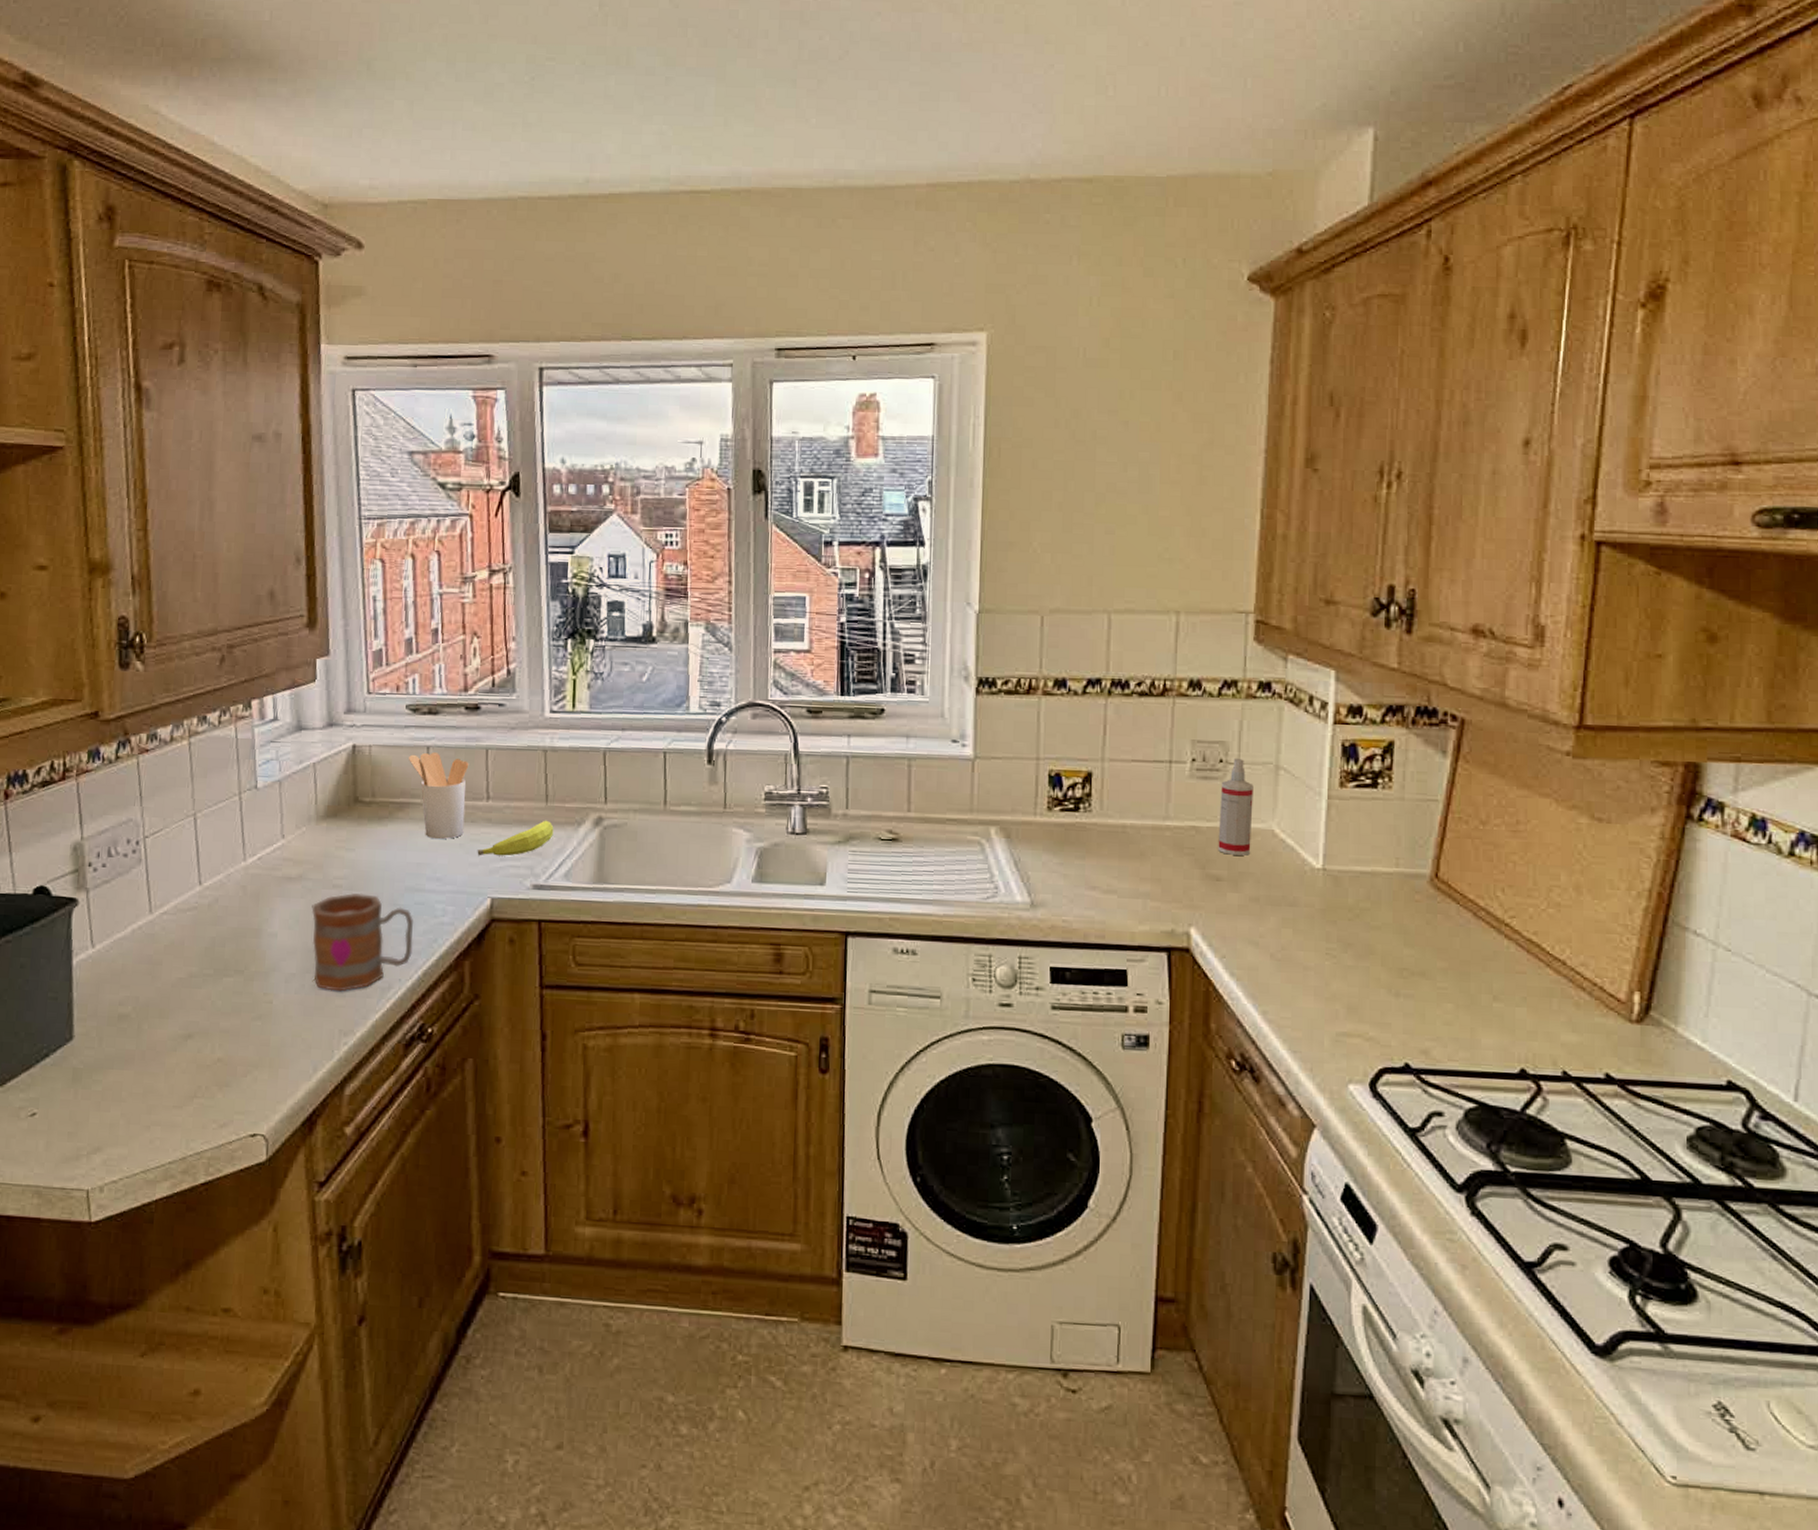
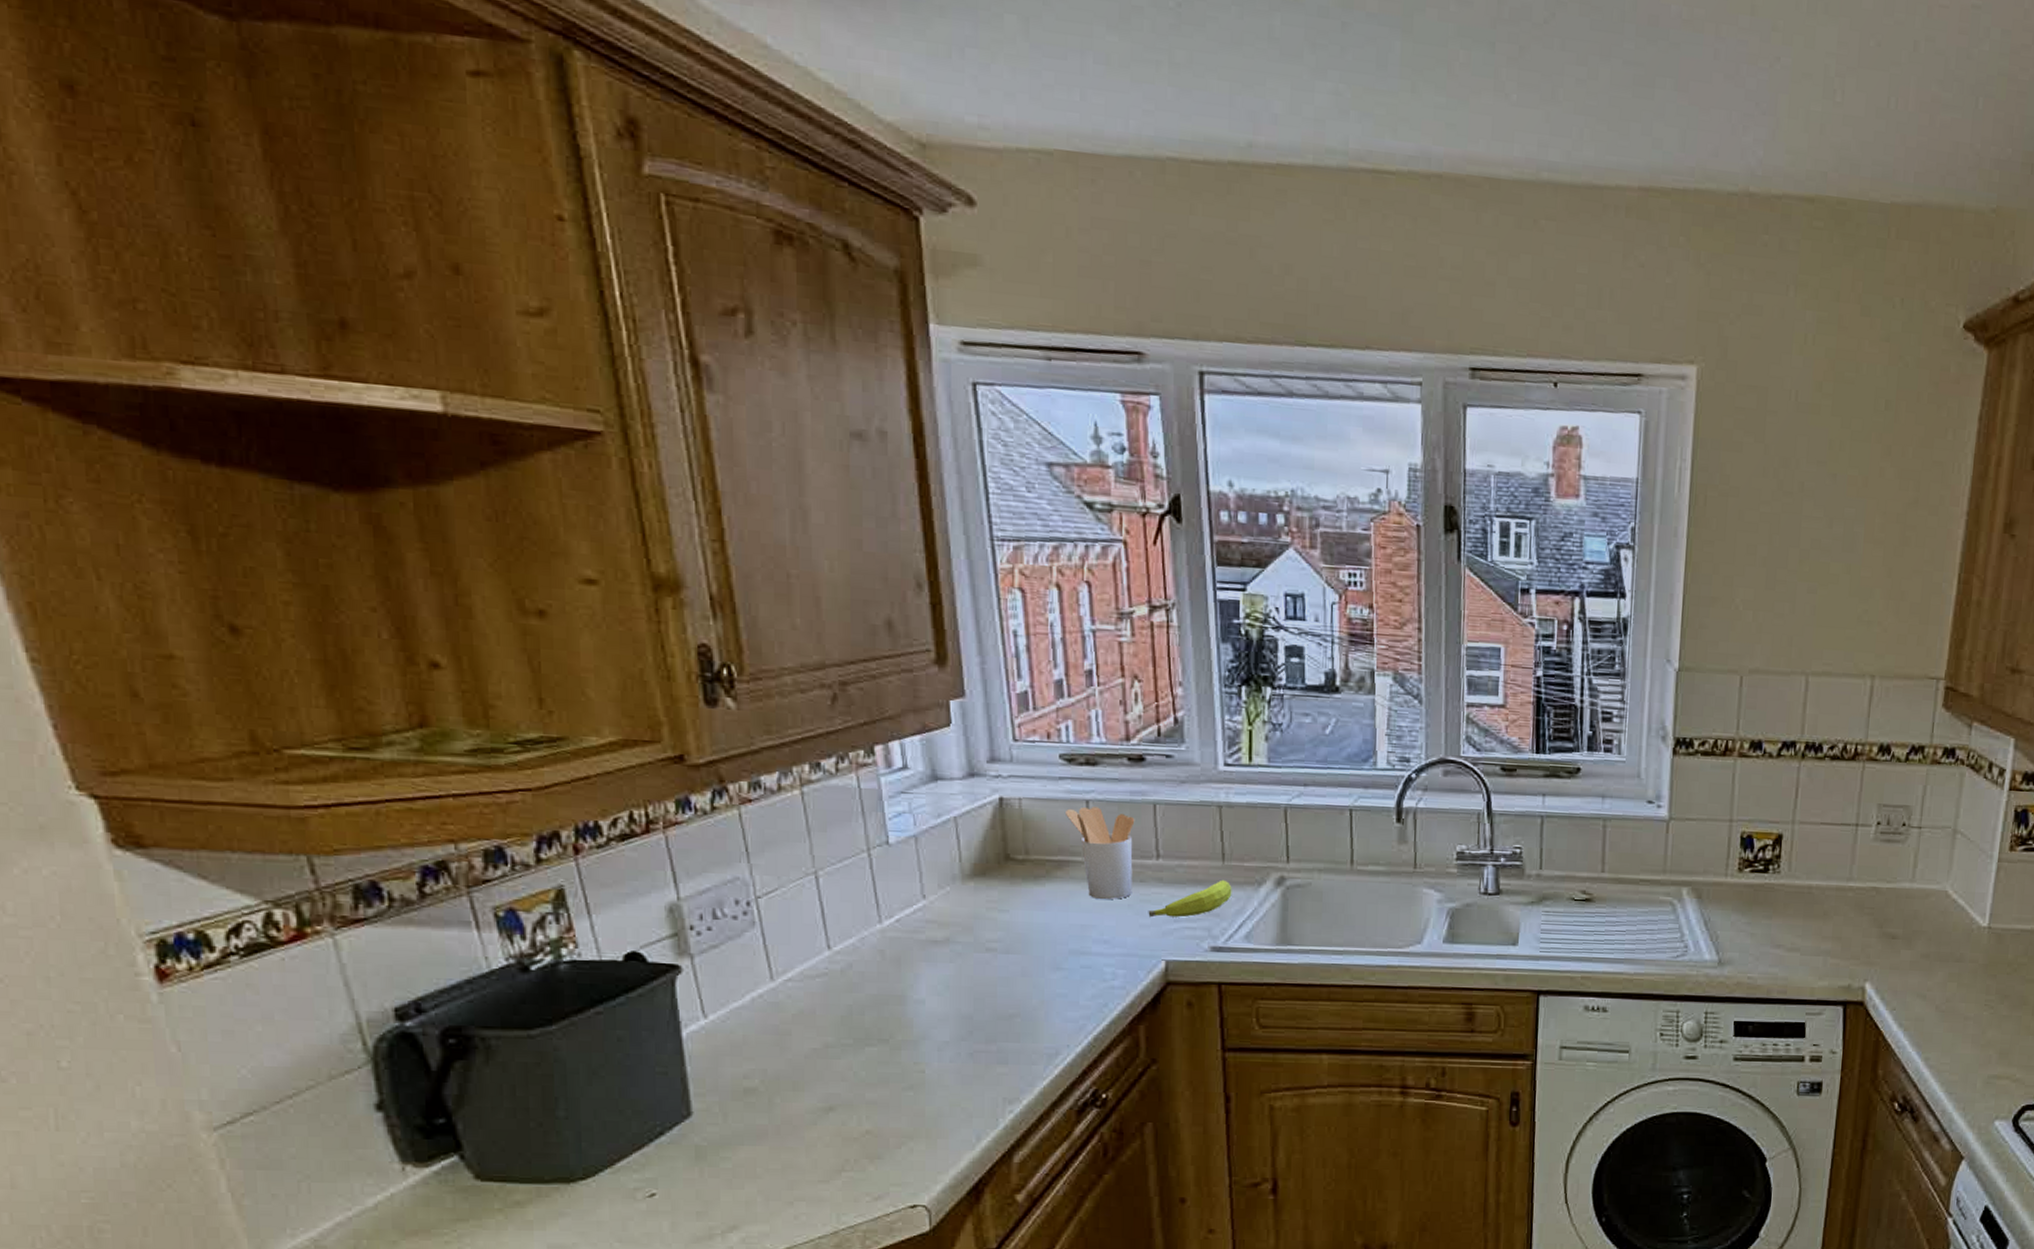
mug: present [311,893,414,992] -> none [963,956,1081,1059]
spray bottle: present [1218,757,1254,856] -> none [1895,821,1932,915]

